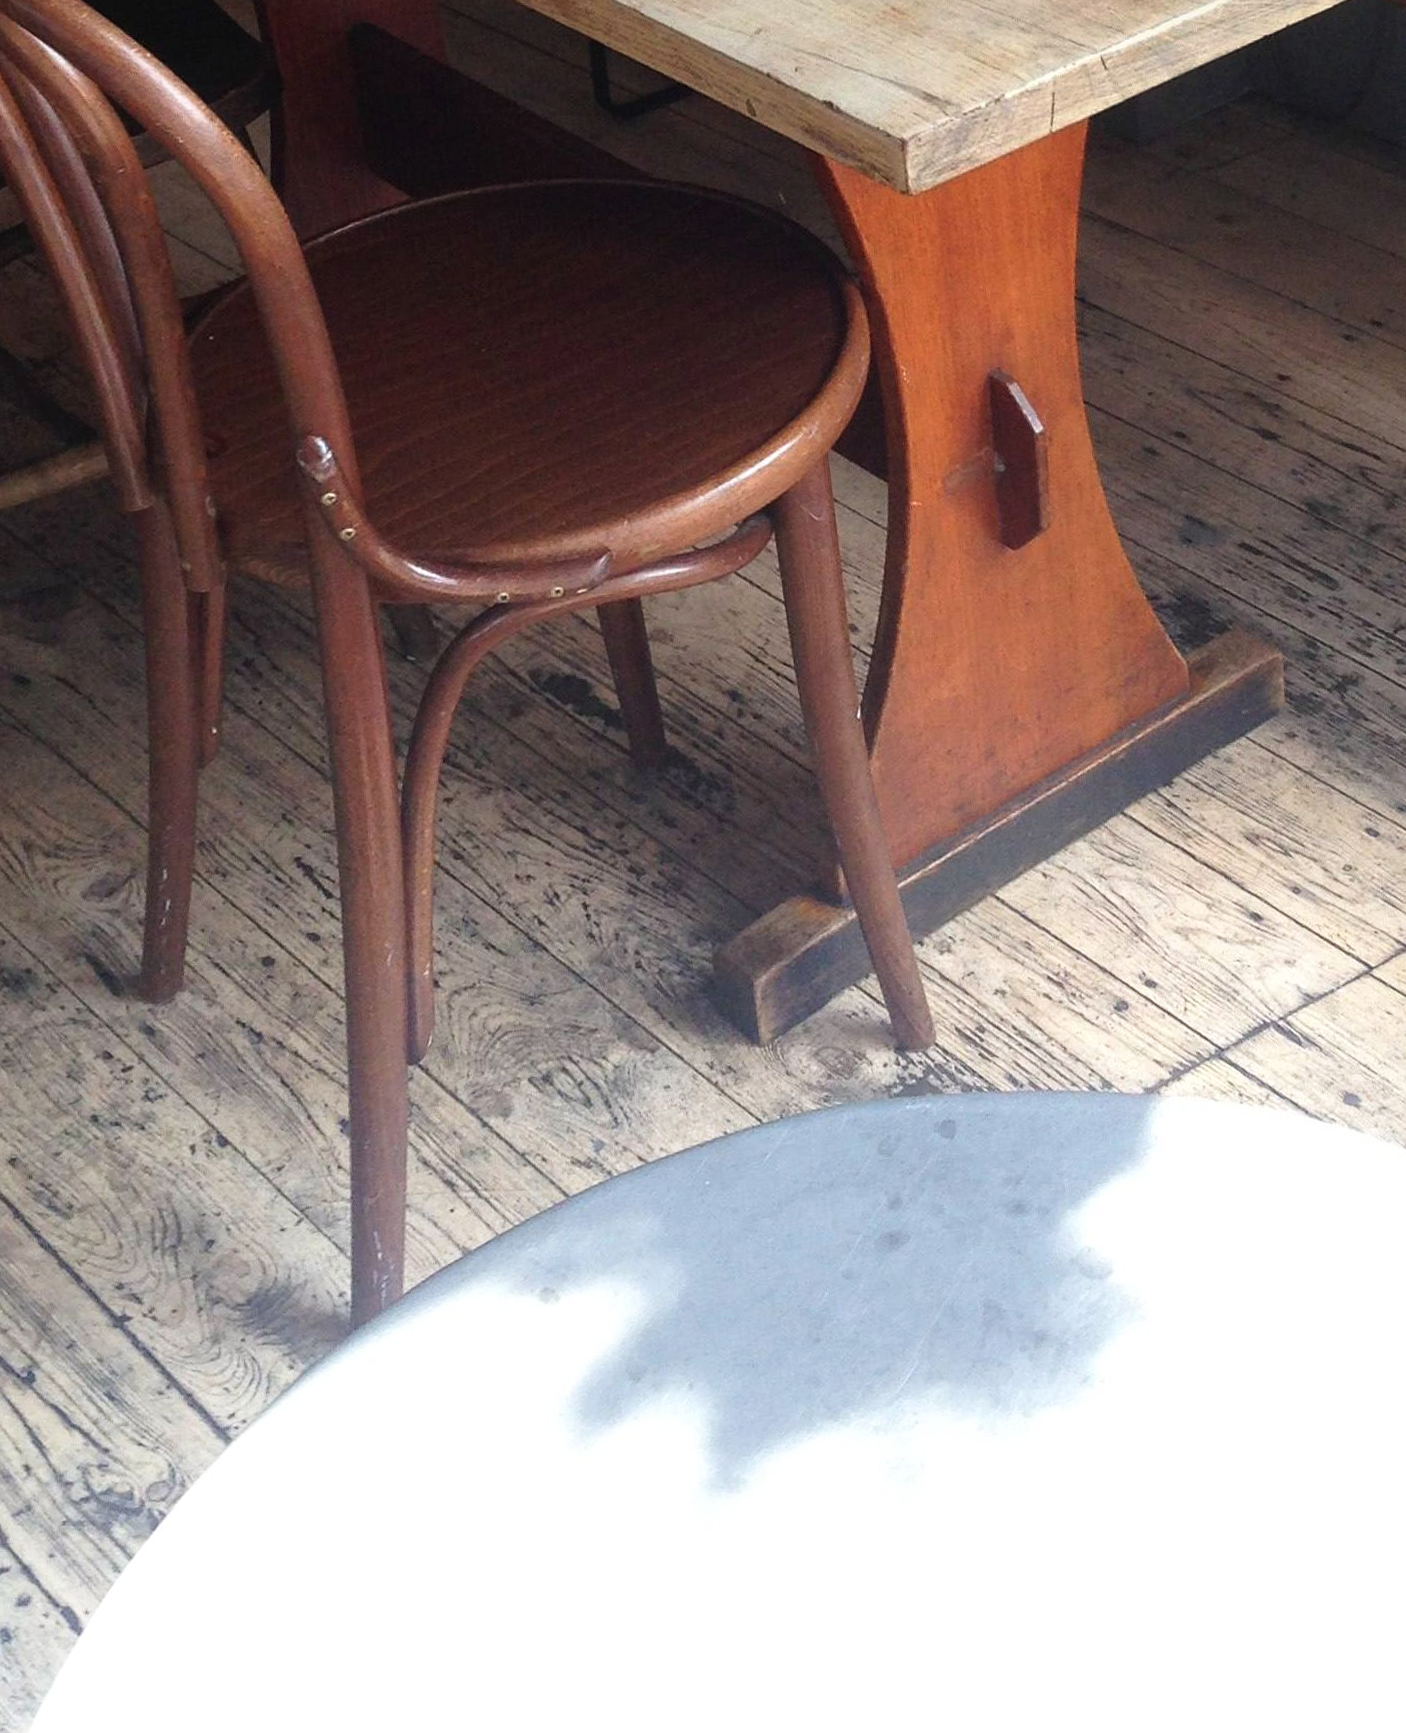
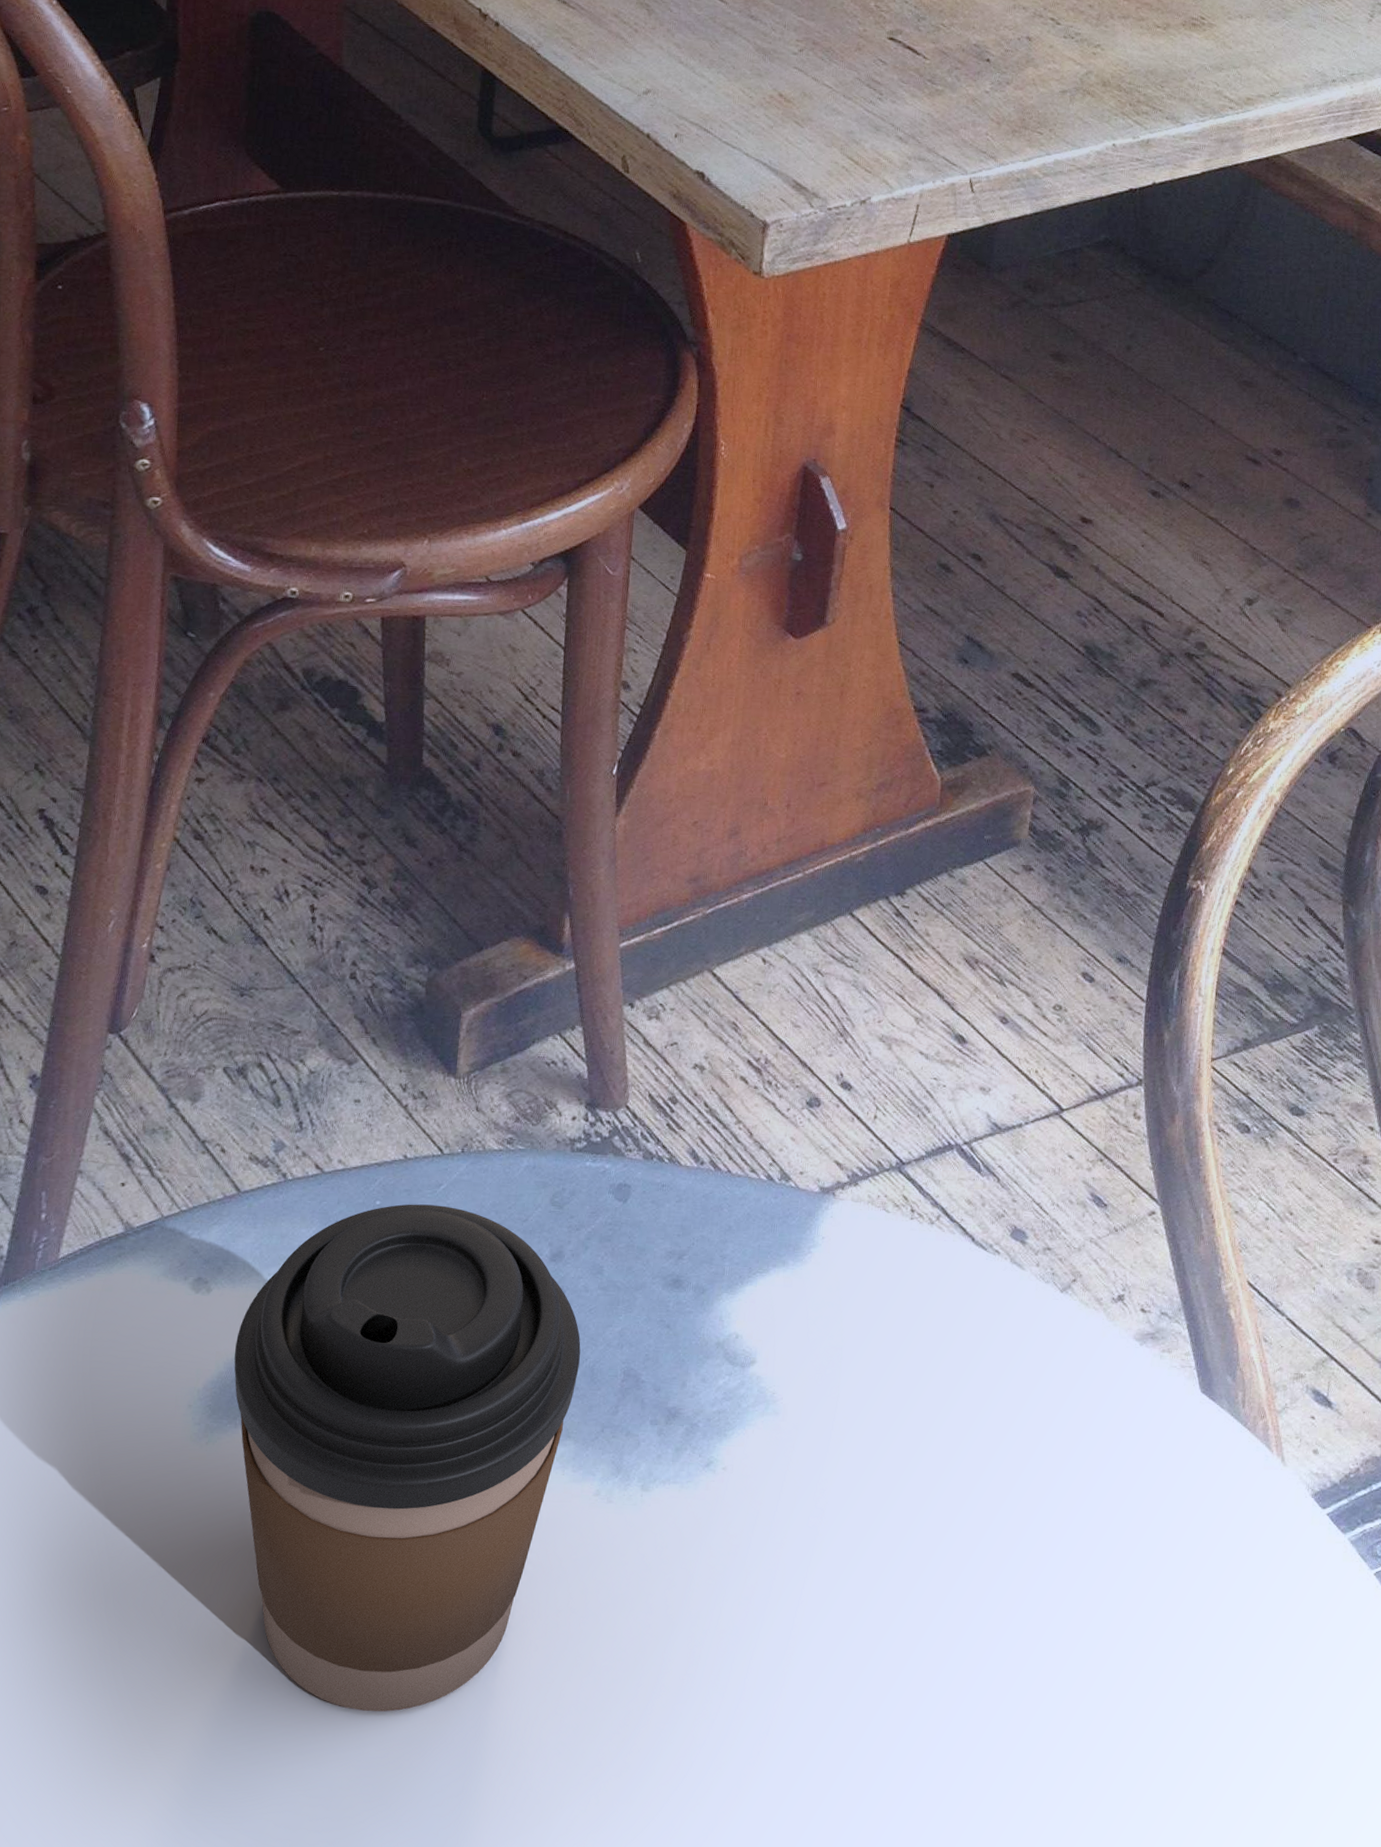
coffee cup: none [594,1174,939,1681] -> present [234,1204,581,1712]

